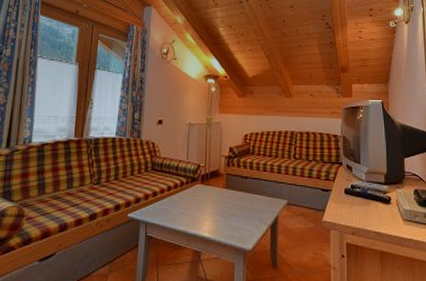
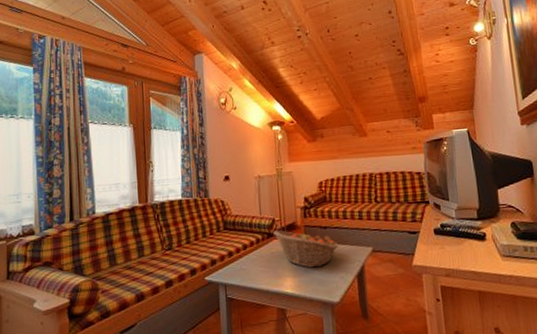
fruit basket: none [197,176,257,215] -> present [273,230,339,268]

